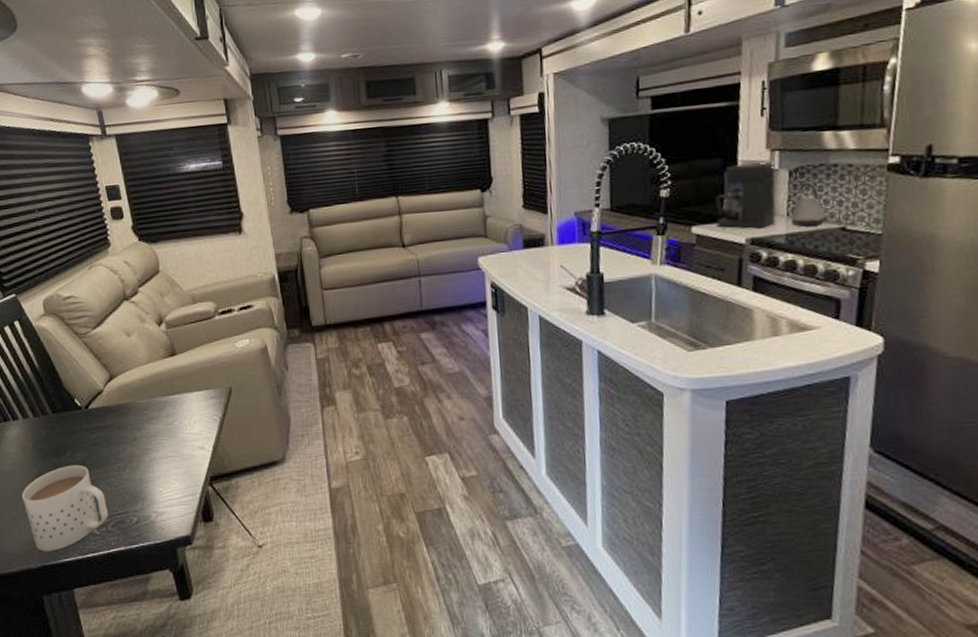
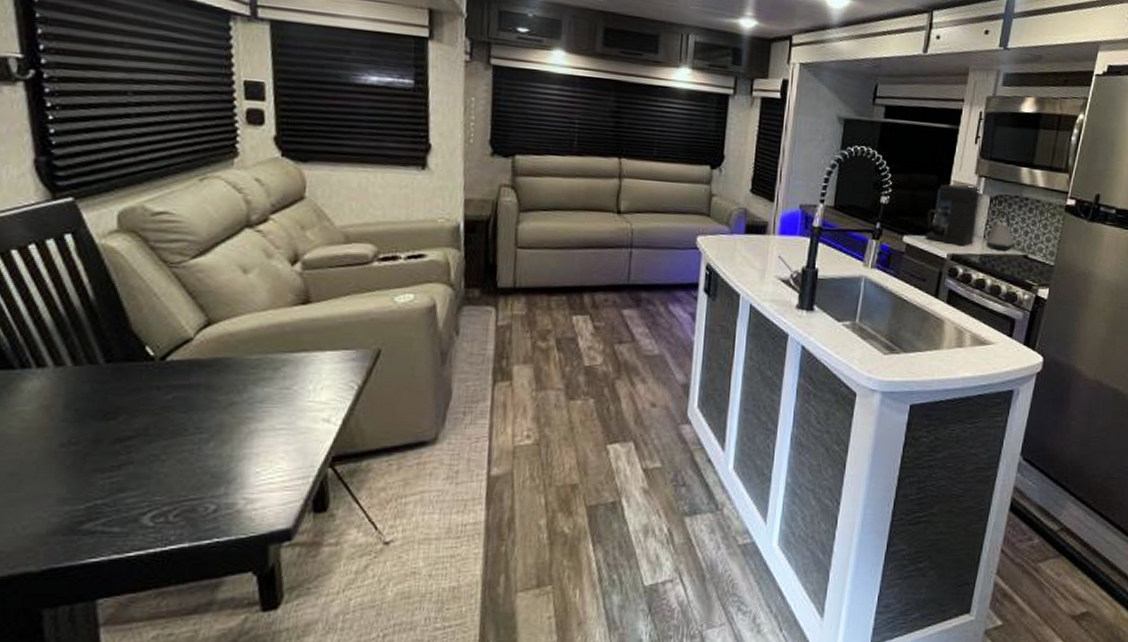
mug: present [21,464,109,551] -> none [31,432,173,549]

